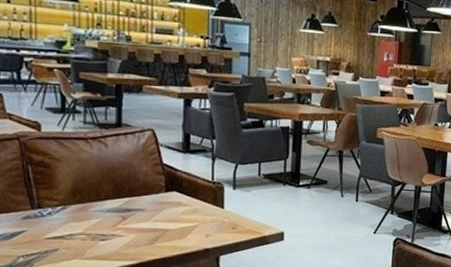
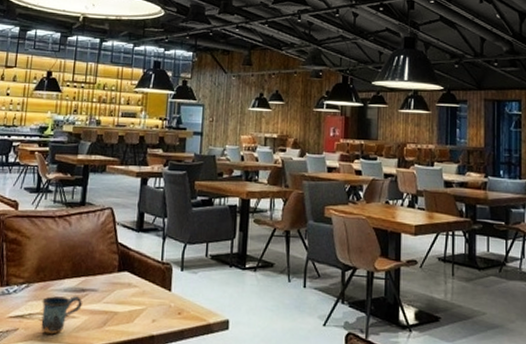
mug: none [82,216,128,253] -> present [41,296,82,335]

